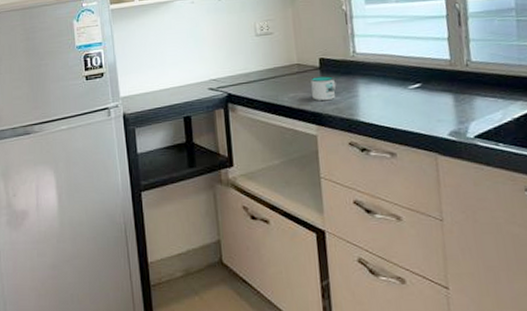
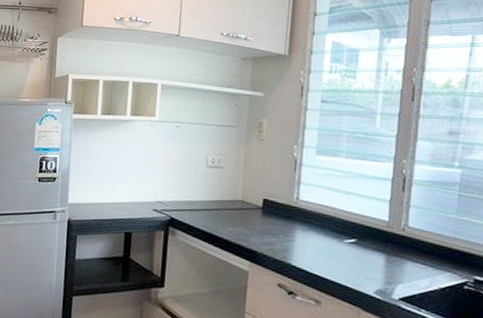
mug: present [310,76,336,101] -> none [250,216,276,241]

